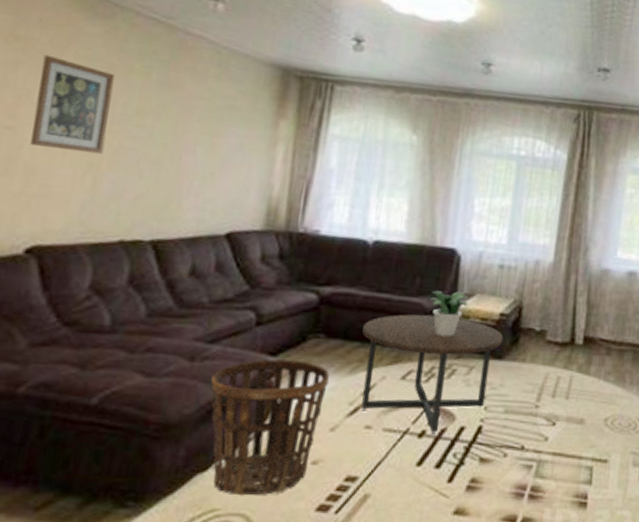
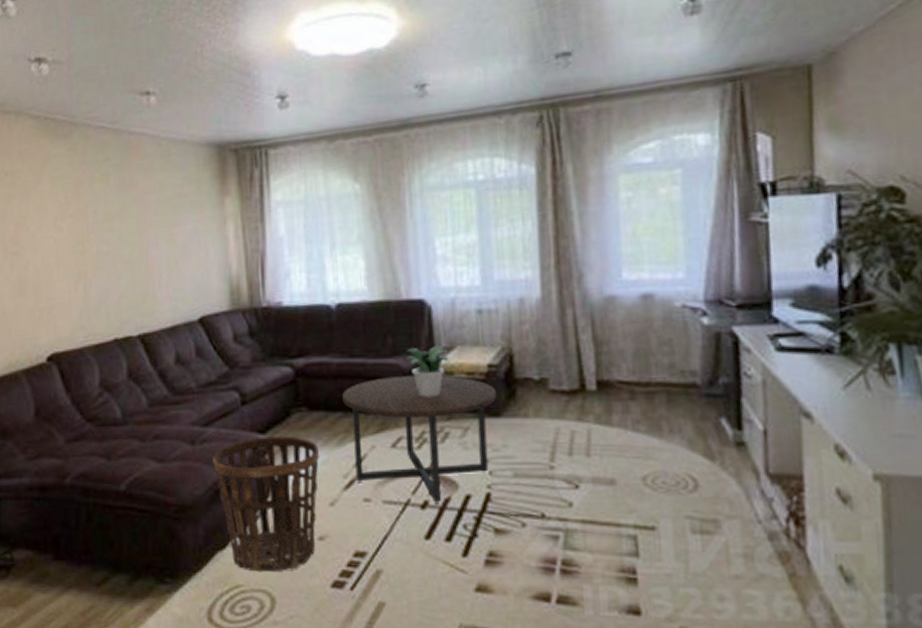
wall art: present [30,54,115,155] -> none [28,182,87,266]

